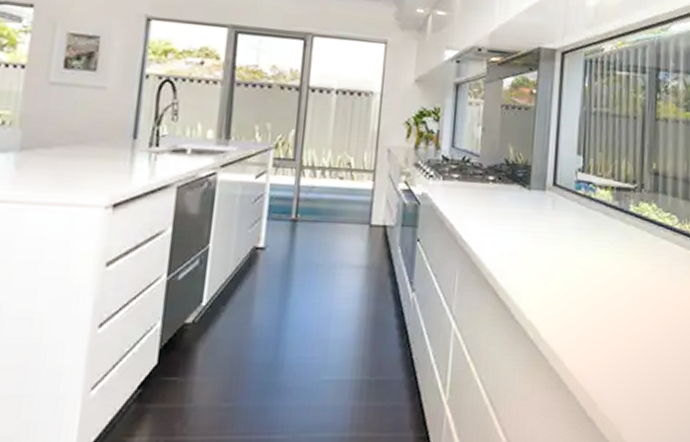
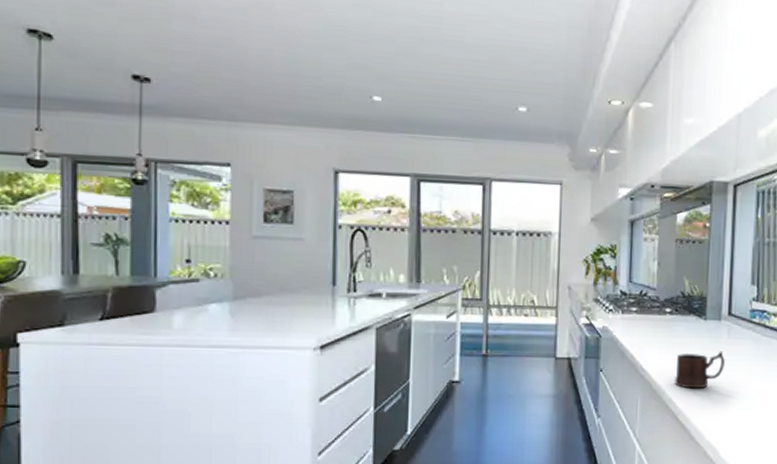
mug: none [494,223,549,263] -> present [674,351,725,389]

